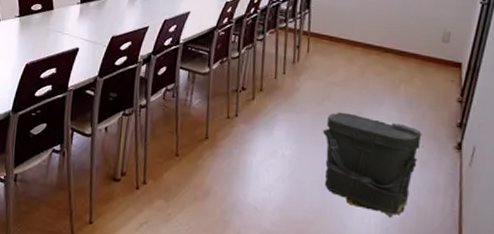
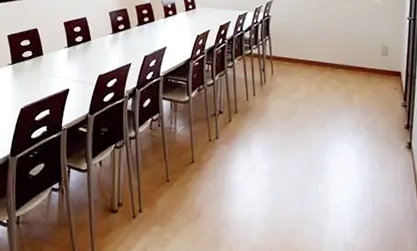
bag: present [322,112,424,218] -> none [293,125,381,218]

